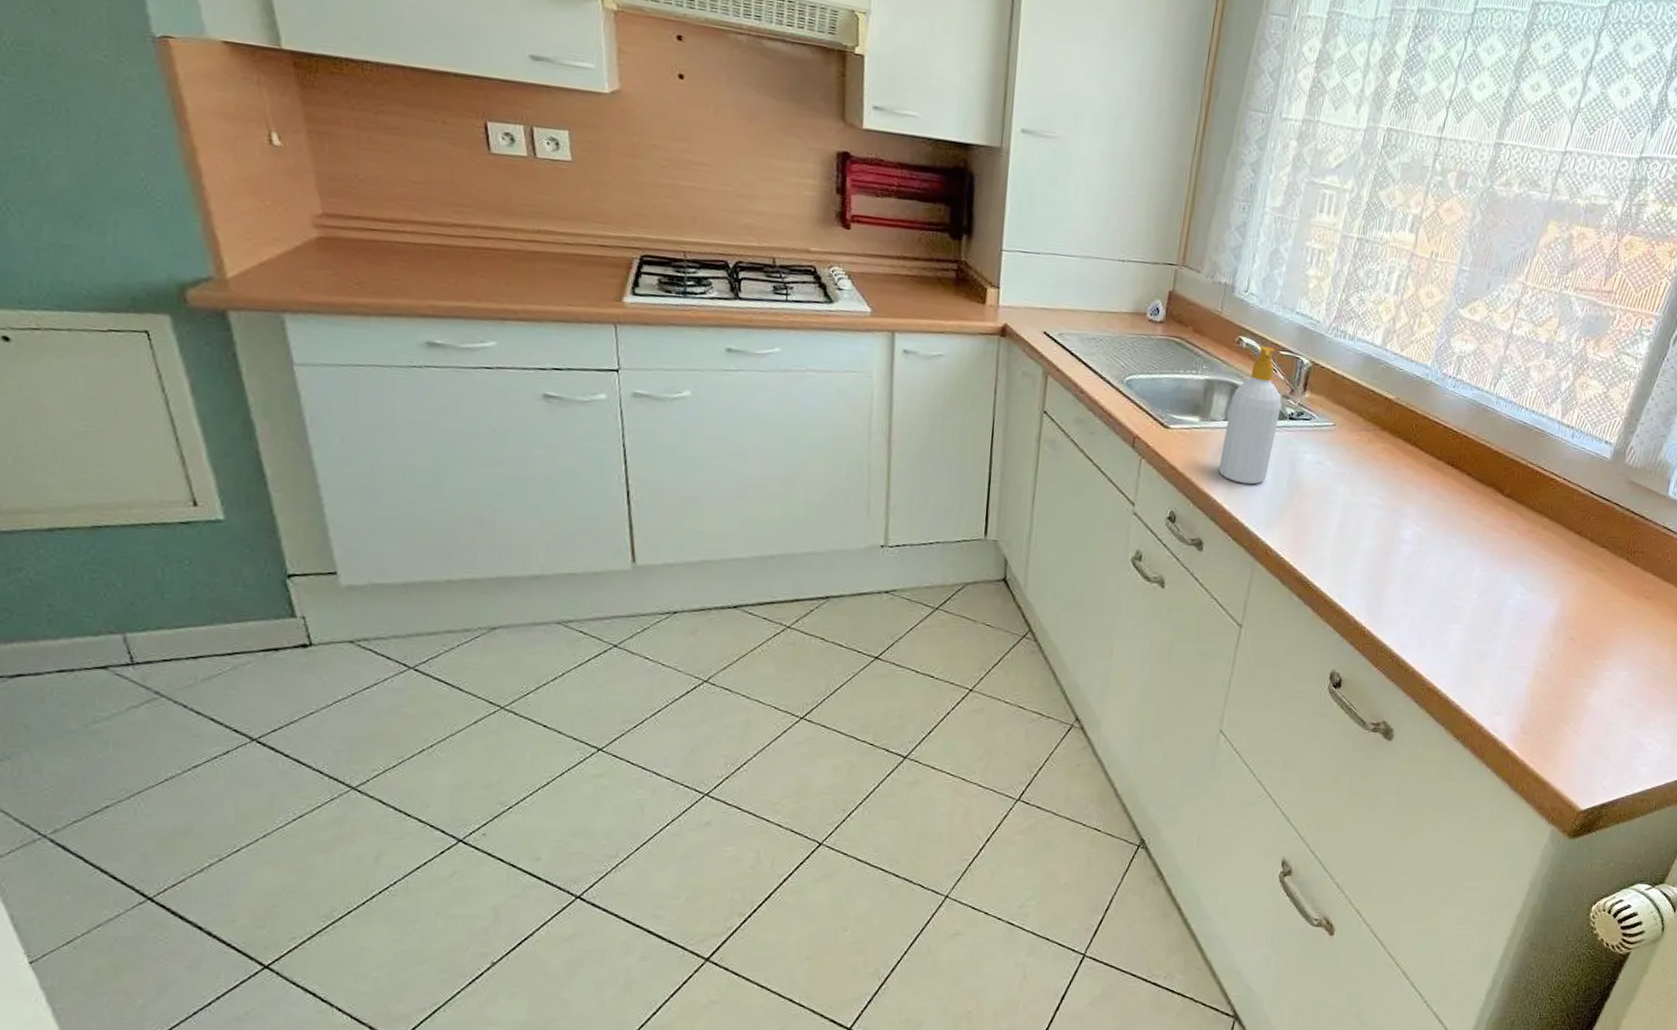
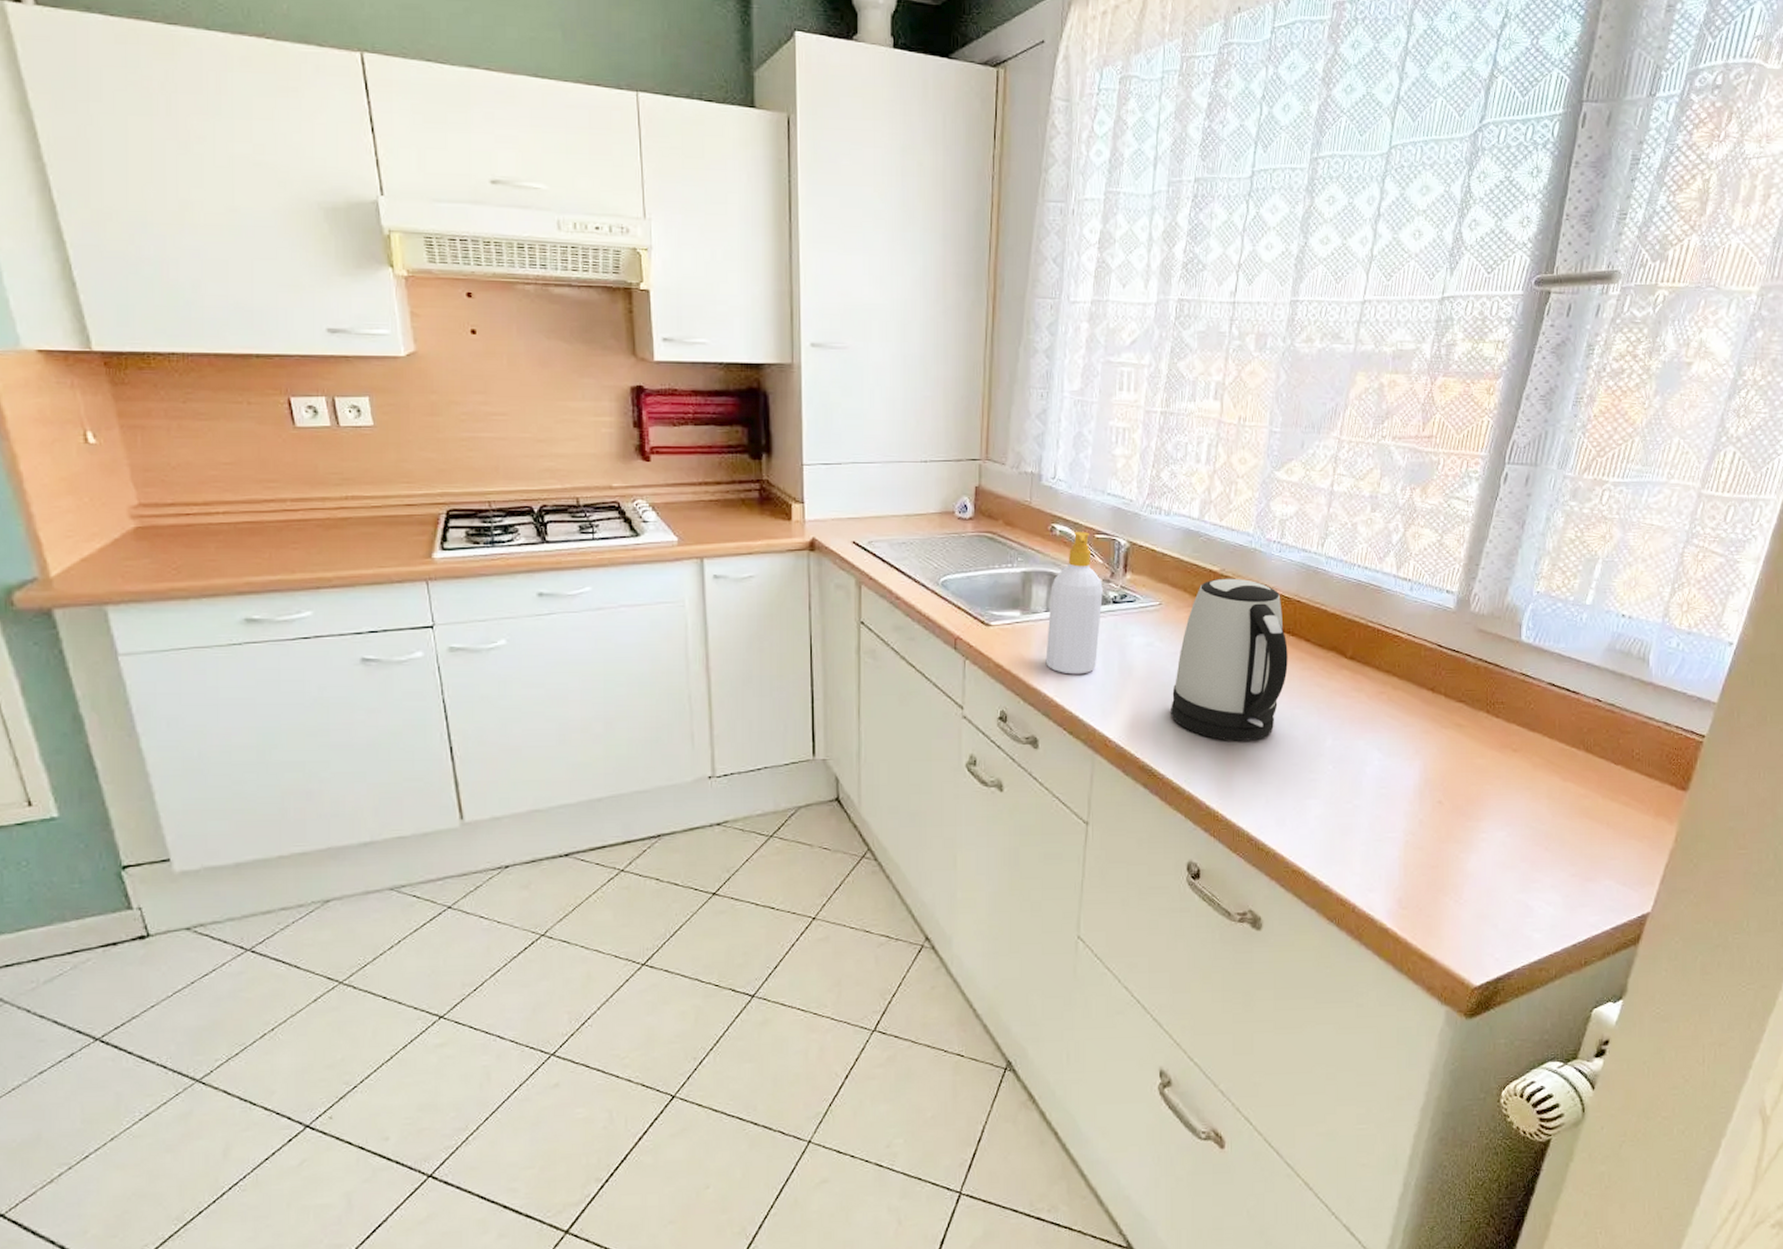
kettle: none [1332,406,1450,564] -> present [1171,578,1288,741]

